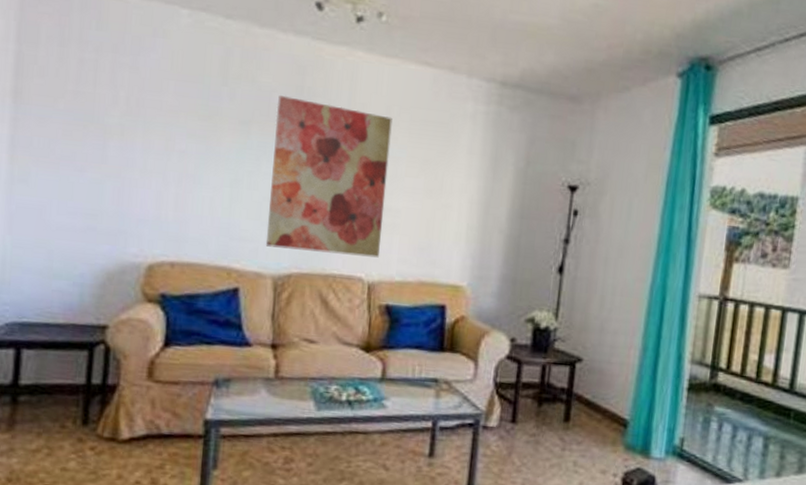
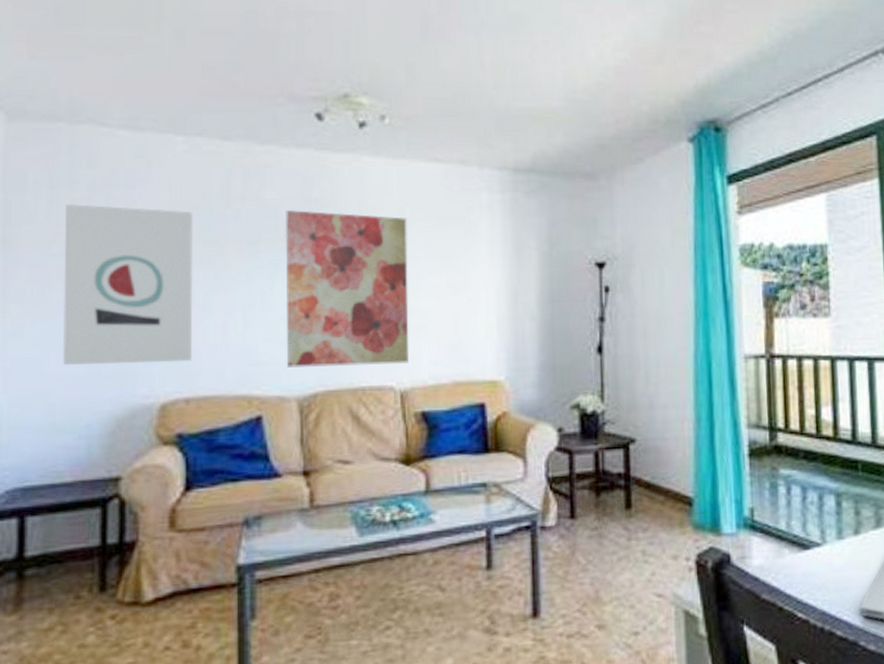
wall art: none [62,63,192,229] -> present [62,204,194,365]

